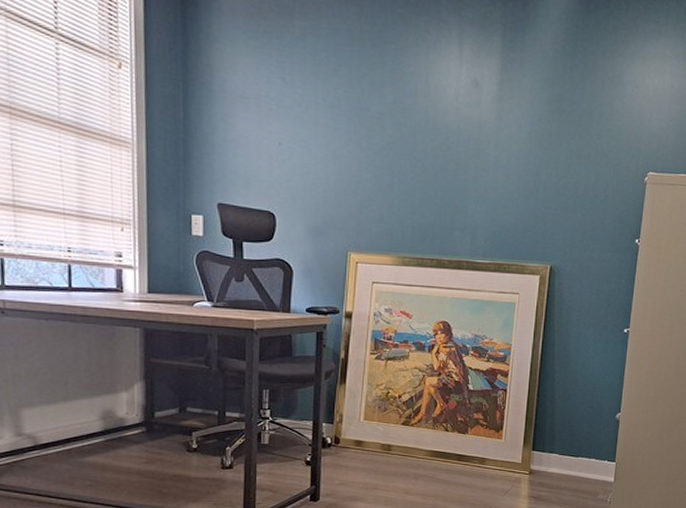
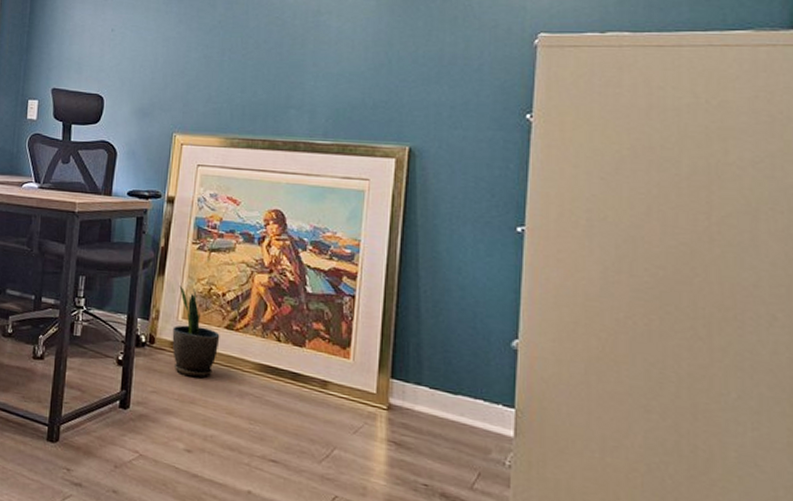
potted plant: none [355,392,398,468] -> present [172,285,220,379]

